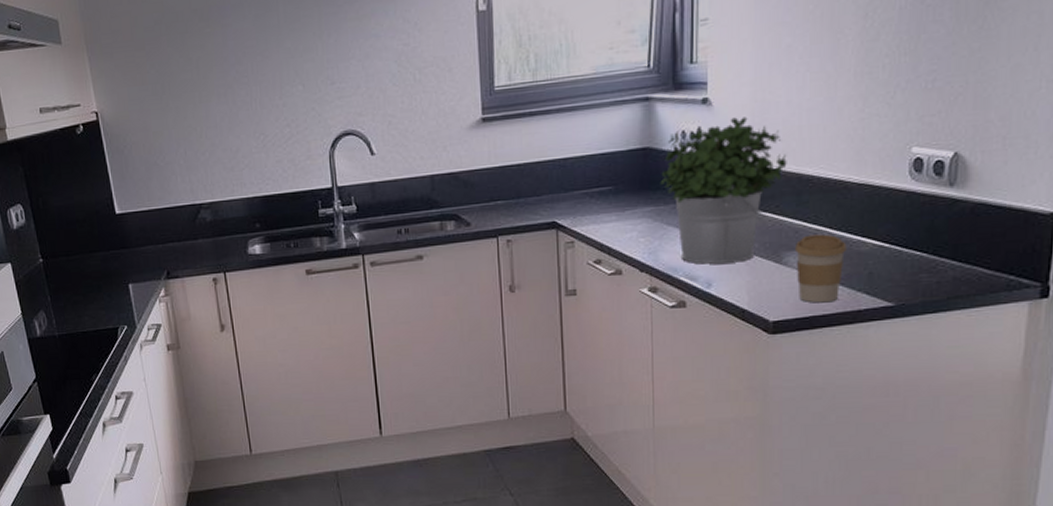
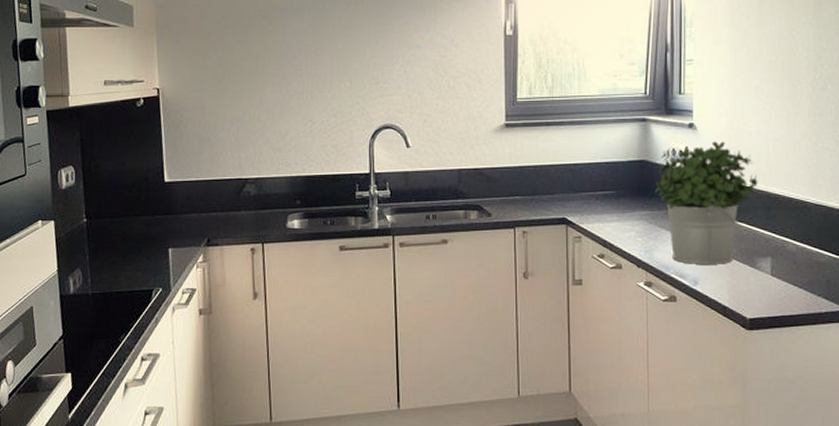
coffee cup: present [794,234,847,303] -> none [765,244,808,305]

